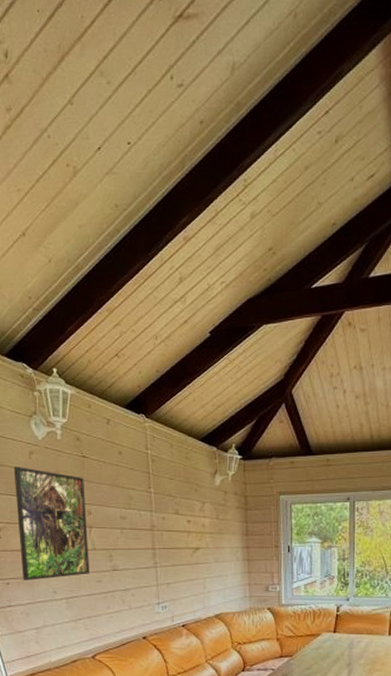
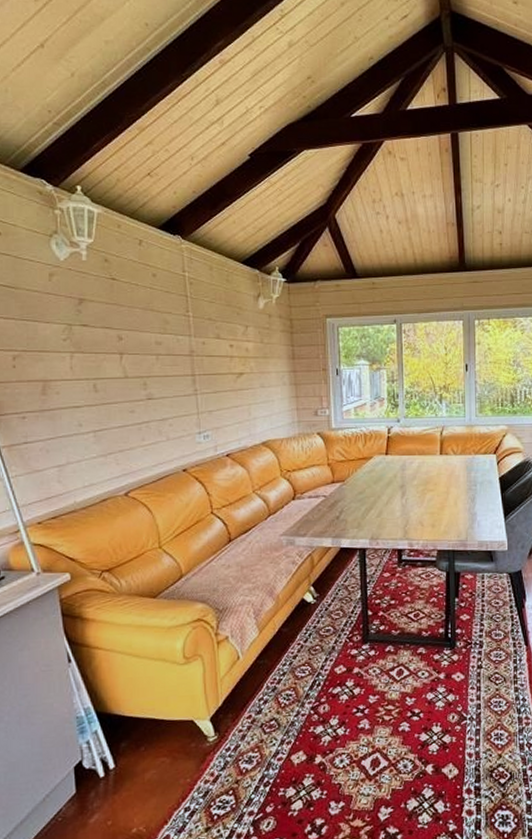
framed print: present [13,467,89,581] -> none [30,290,121,414]

